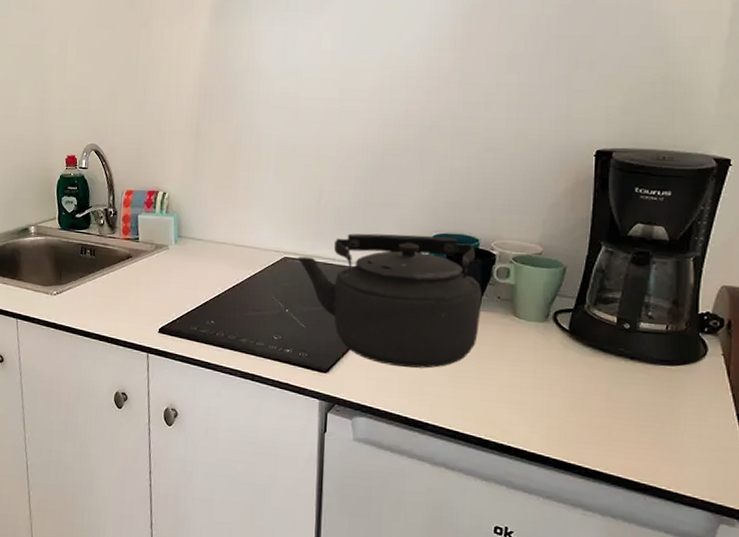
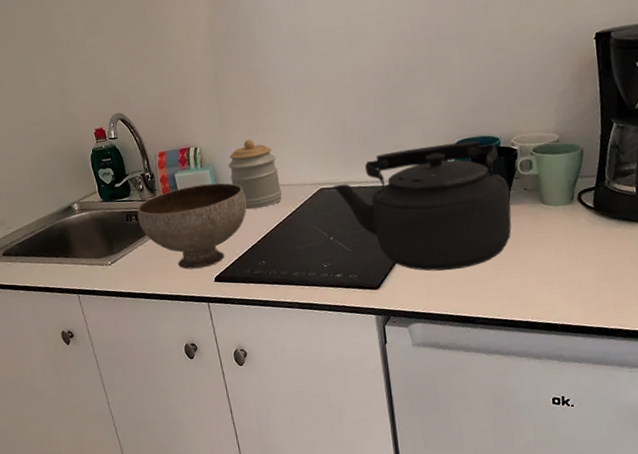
bowl: none [92,230,206,316] -> present [137,183,247,270]
jar: none [193,194,245,266] -> present [227,140,283,210]

